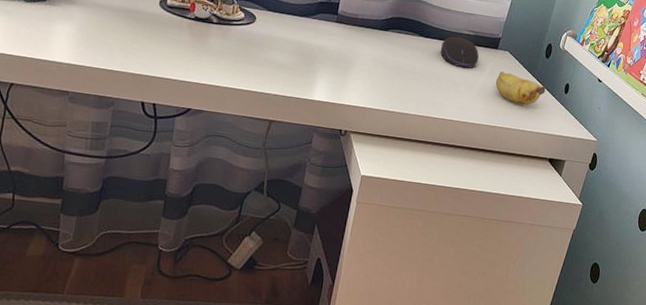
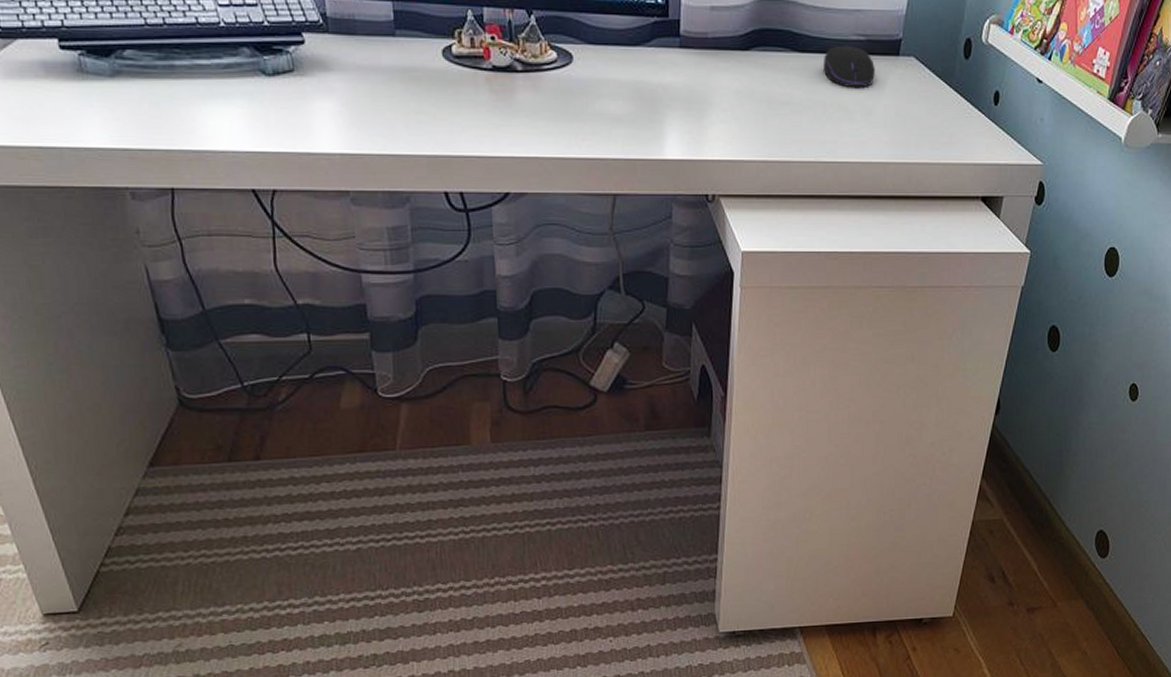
banana: present [495,71,545,106] -> none [901,86,968,129]

